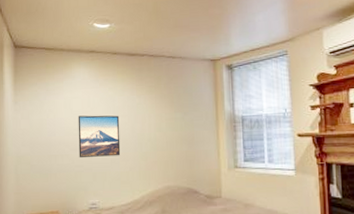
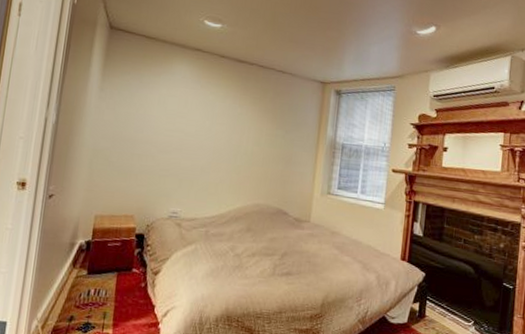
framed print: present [78,115,121,158] -> none [166,116,217,166]

